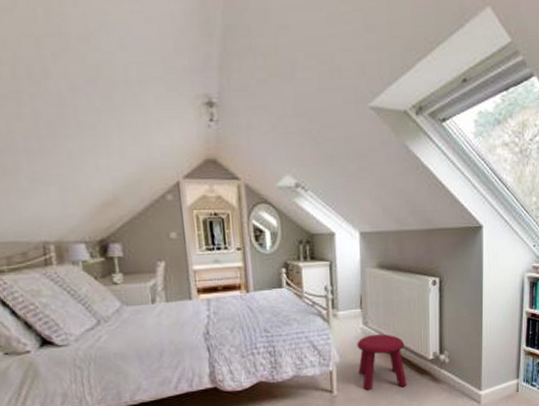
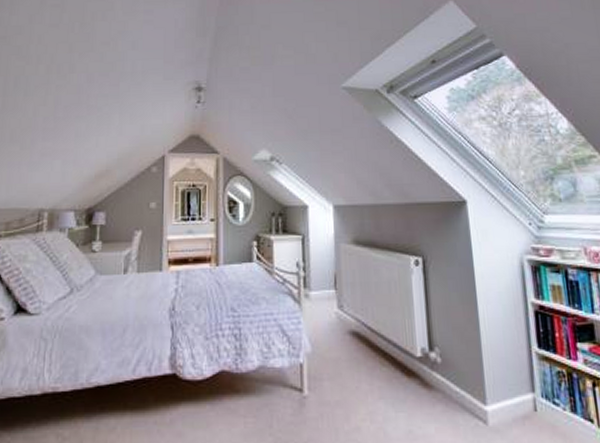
stool: present [357,334,407,391] -> none [331,321,392,393]

